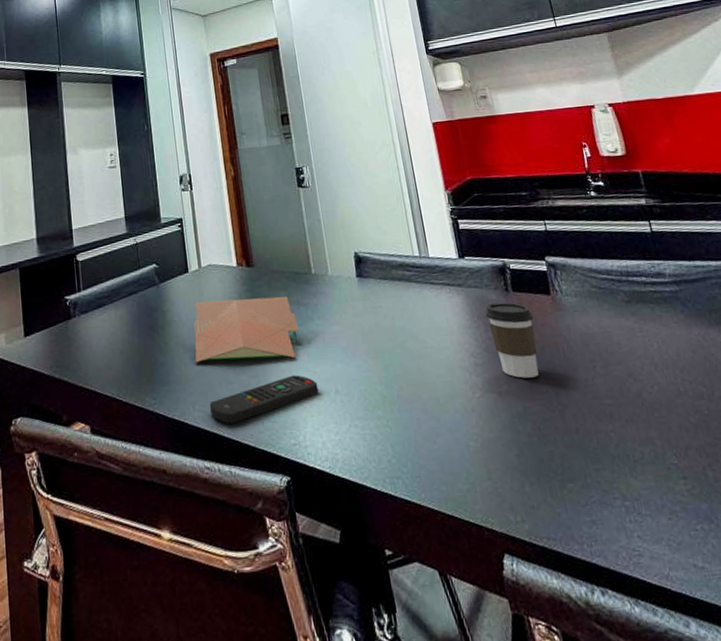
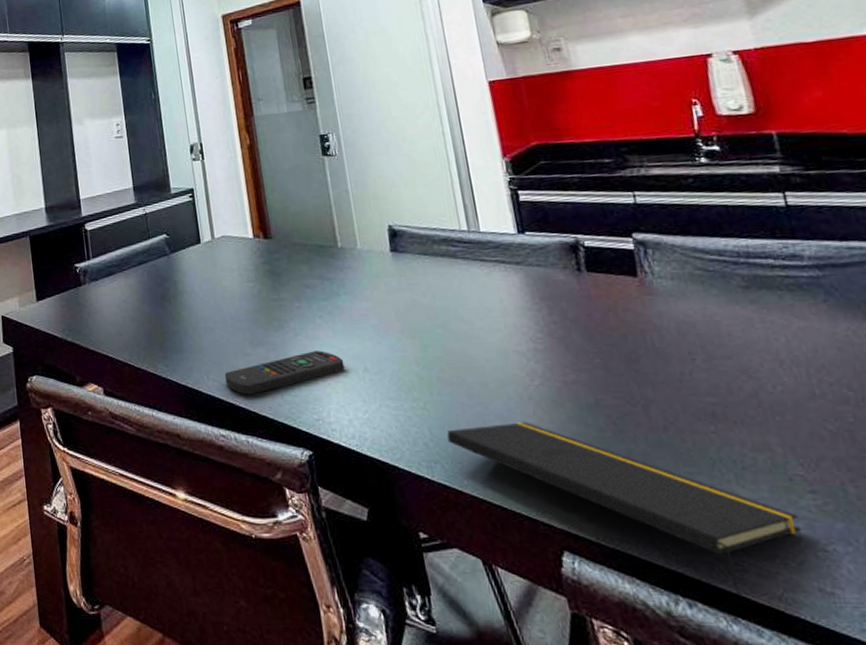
papers: present [194,296,299,363] -> none [207,269,323,334]
notepad: none [406,432,678,580] -> present [446,422,801,596]
coffee cup: present [486,302,539,378] -> none [550,283,617,368]

